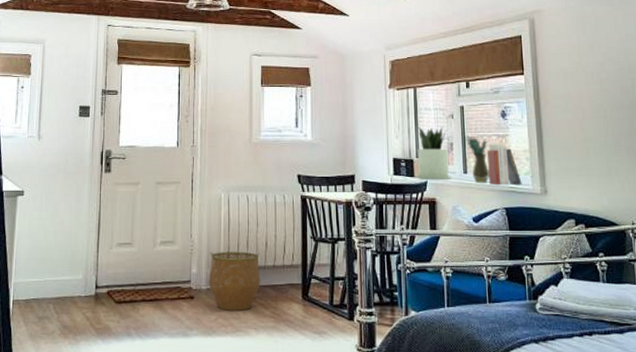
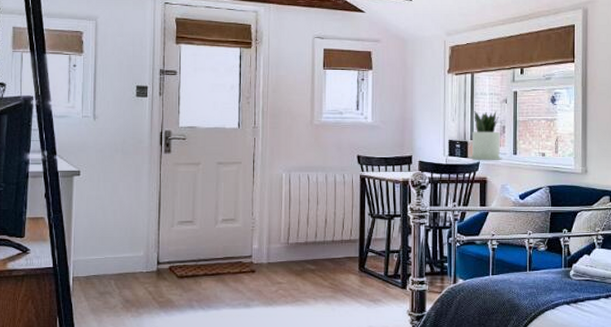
basket: present [209,251,261,311] -> none [270,228,320,282]
vase: present [466,135,490,183] -> none [518,119,537,164]
books: present [486,144,522,186] -> none [535,127,566,166]

